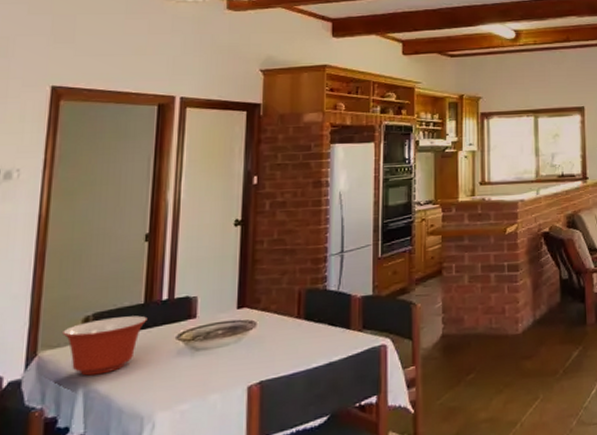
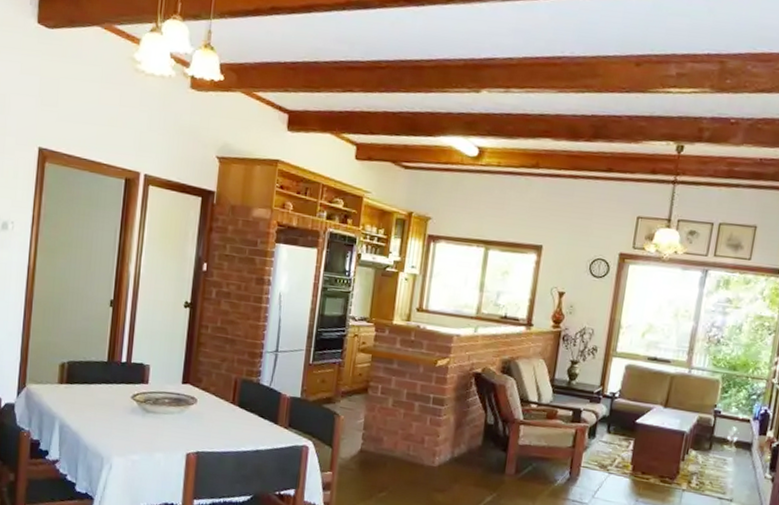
mixing bowl: present [63,315,148,376] -> none [45,367,110,415]

